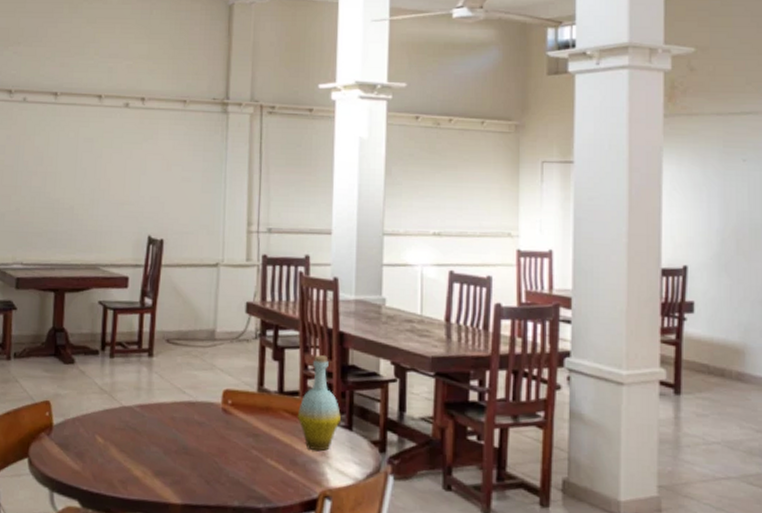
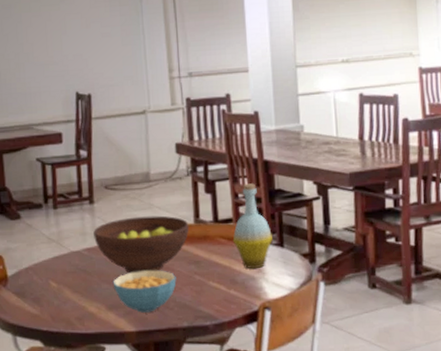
fruit bowl: none [148,376,252,440] -> present [93,215,189,274]
cereal bowl: none [163,437,232,485] -> present [112,270,177,313]

